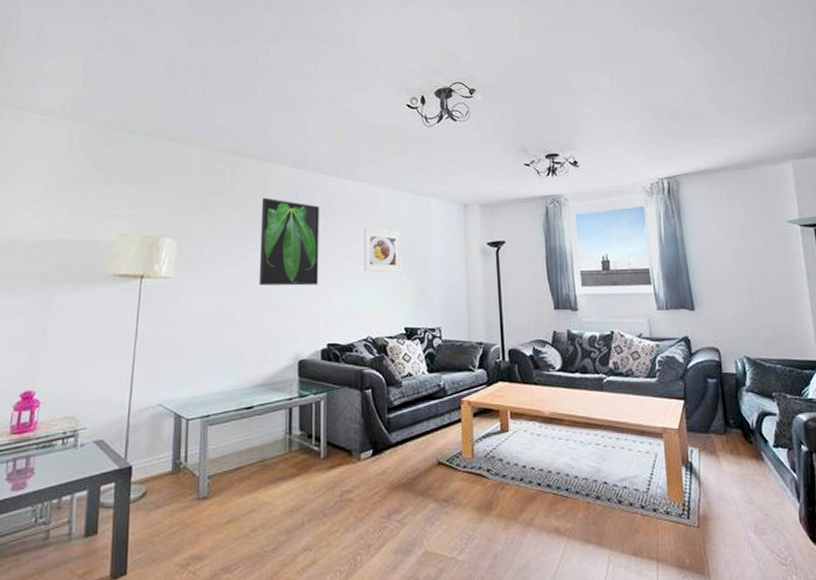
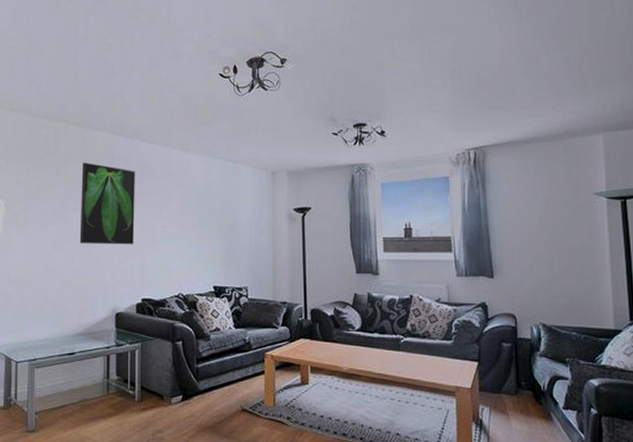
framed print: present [363,228,401,273] -> none [176,192,211,235]

